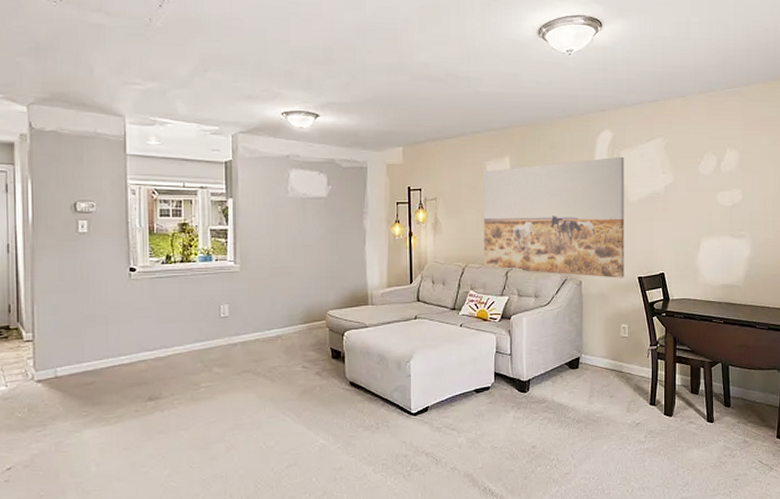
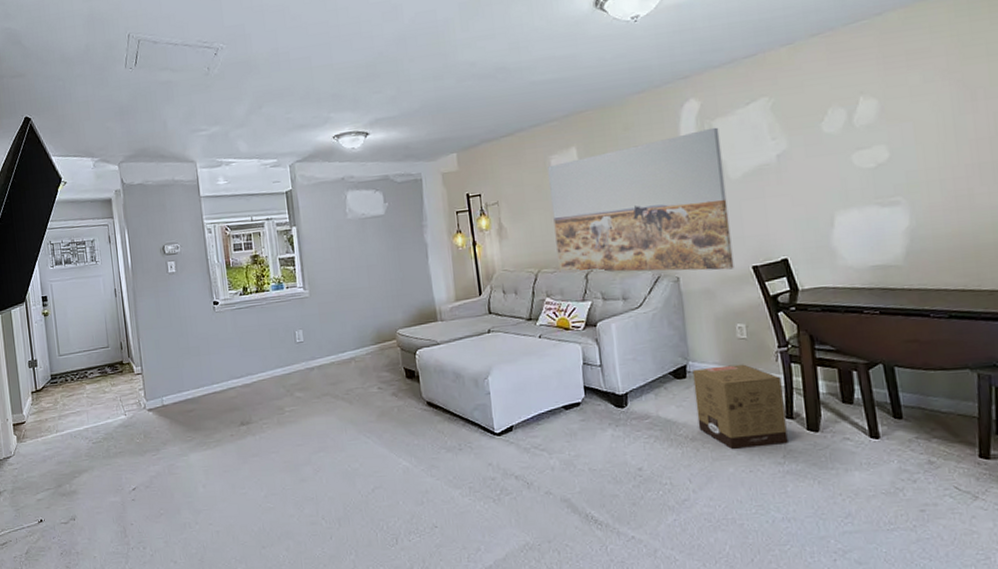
cardboard box: none [584,358,650,430] -> present [692,364,788,449]

